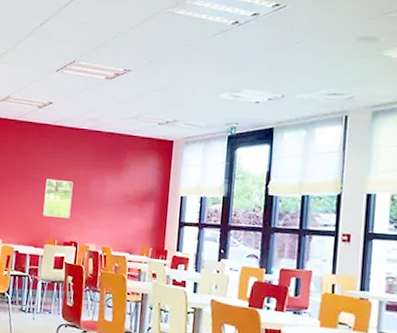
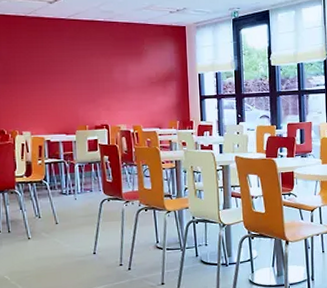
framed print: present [43,178,73,218] -> none [68,69,98,105]

